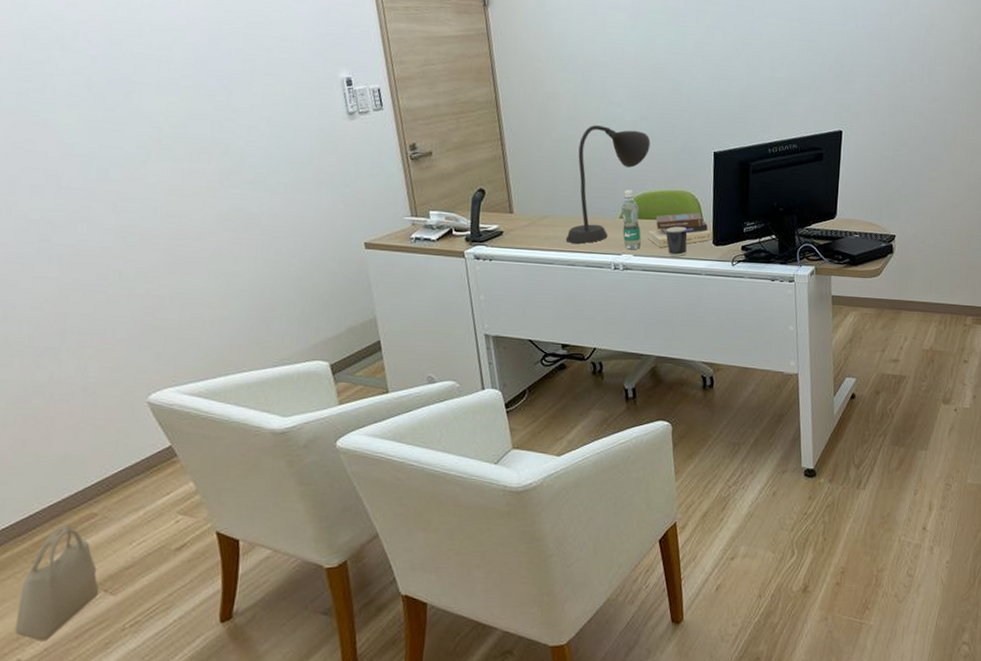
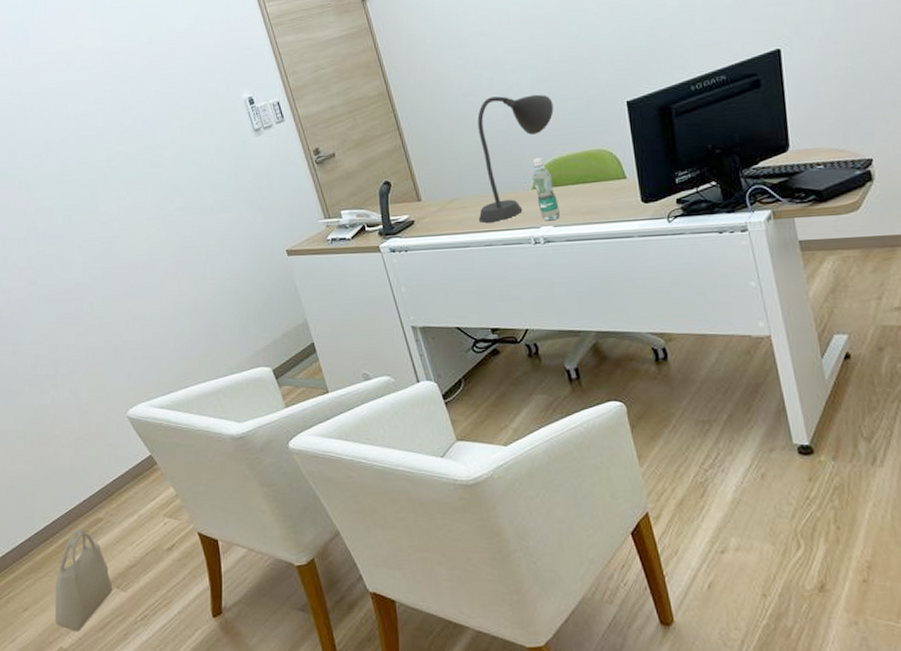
books: present [648,212,712,248] -> none [565,170,640,215]
mug: present [665,226,688,257] -> none [585,187,614,222]

